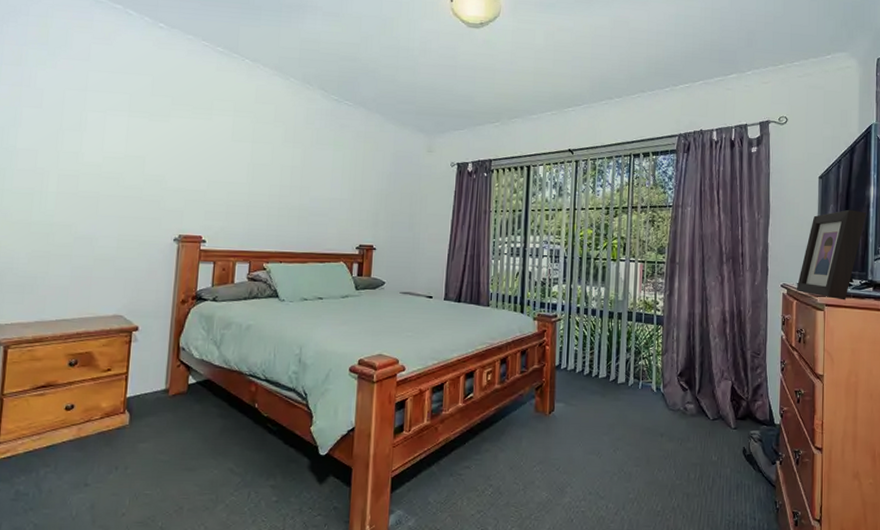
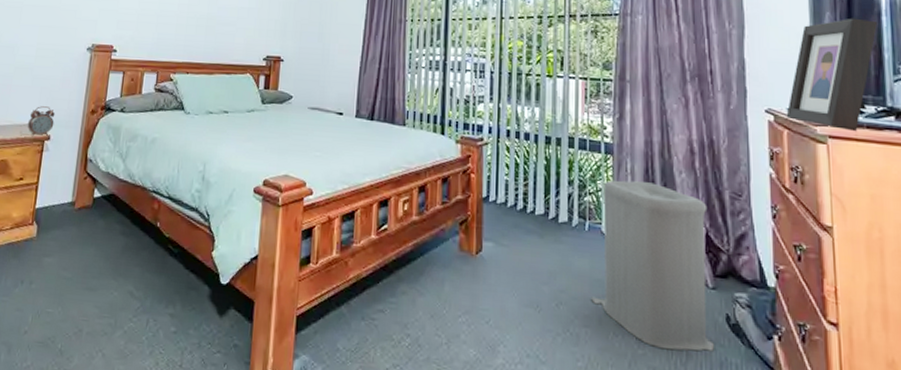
alarm clock: none [112,297,143,328] -> present [27,106,55,137]
laundry basket: none [641,346,734,479] -> present [591,180,714,352]

